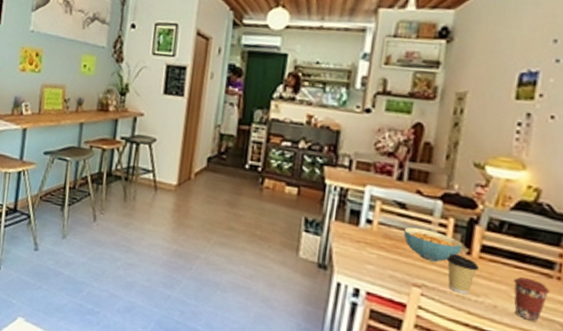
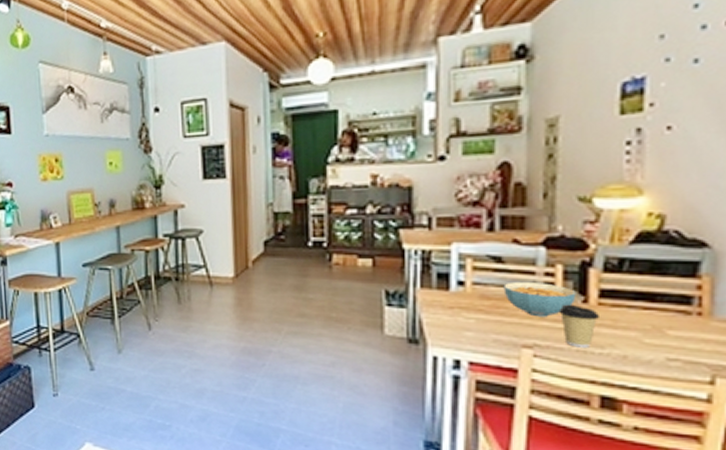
coffee cup: present [512,276,550,322] -> none [642,318,689,368]

